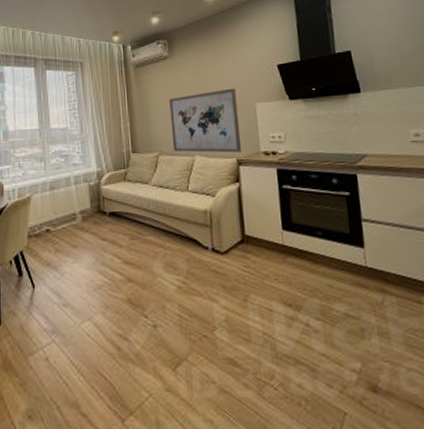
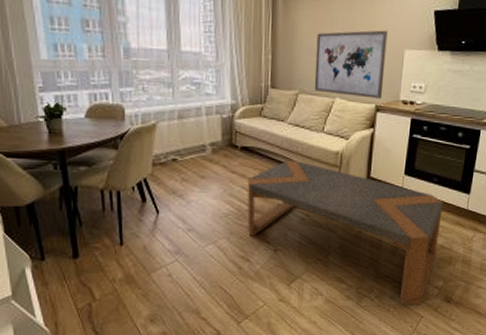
coffee table: none [118,223,343,397] -> present [247,160,443,306]

